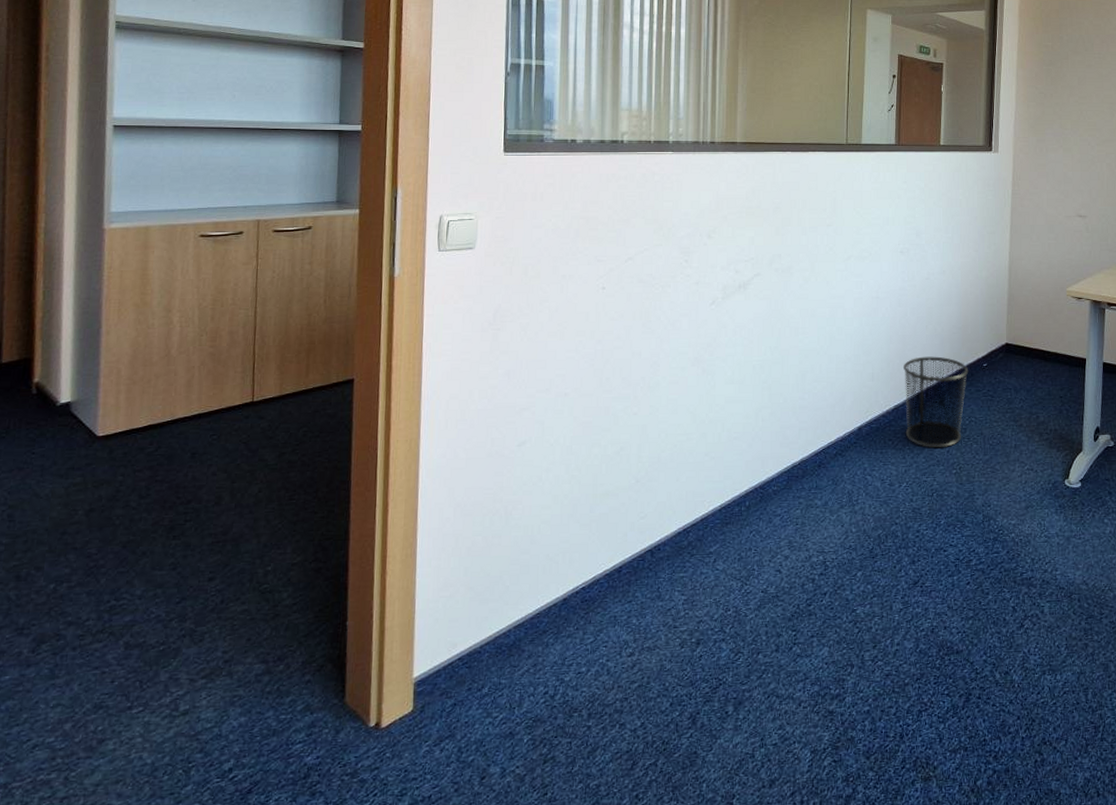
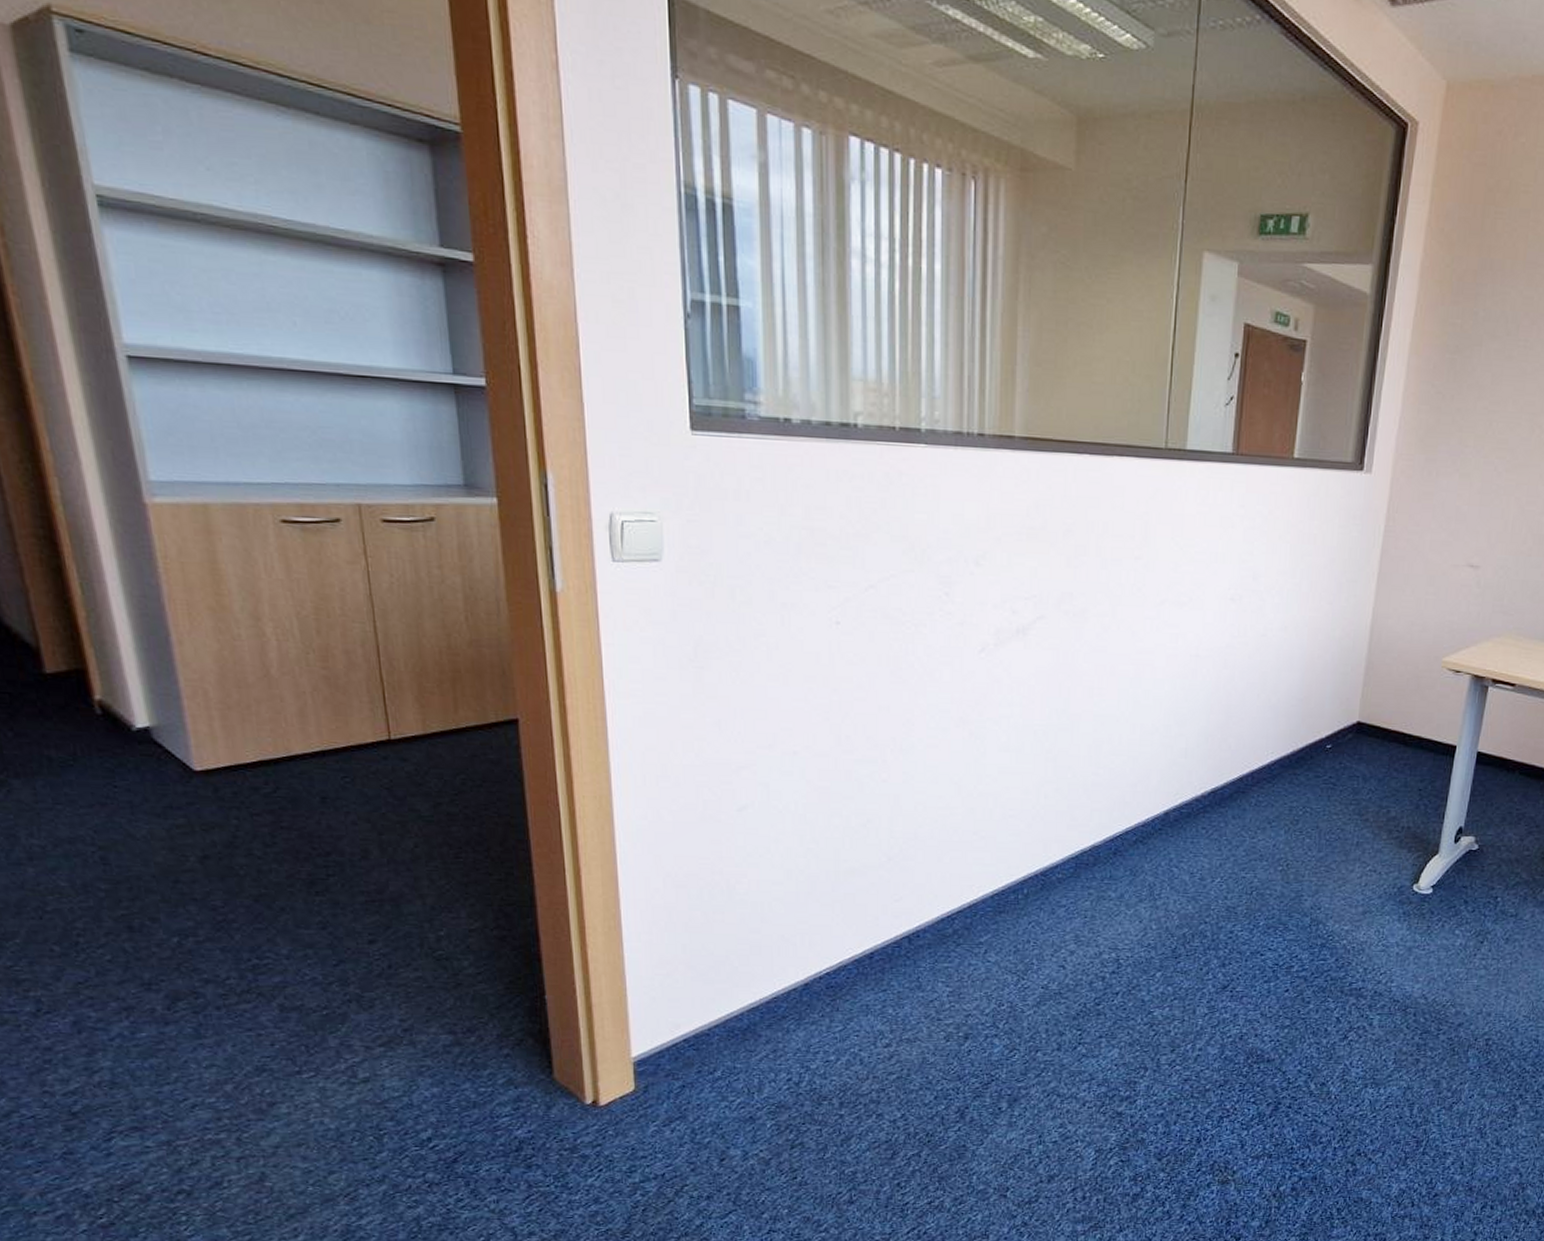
waste bin: present [904,356,969,448] -> none [1223,732,1308,841]

